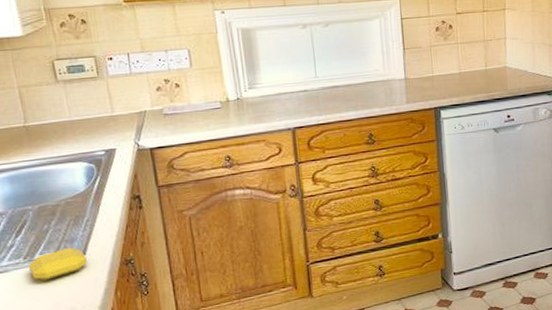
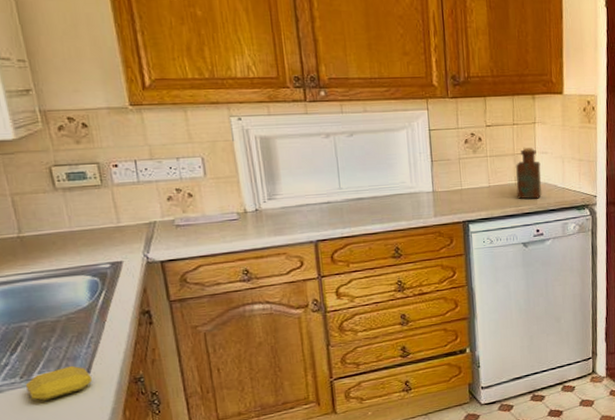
bottle: none [485,34,513,85] -> present [515,148,542,199]

